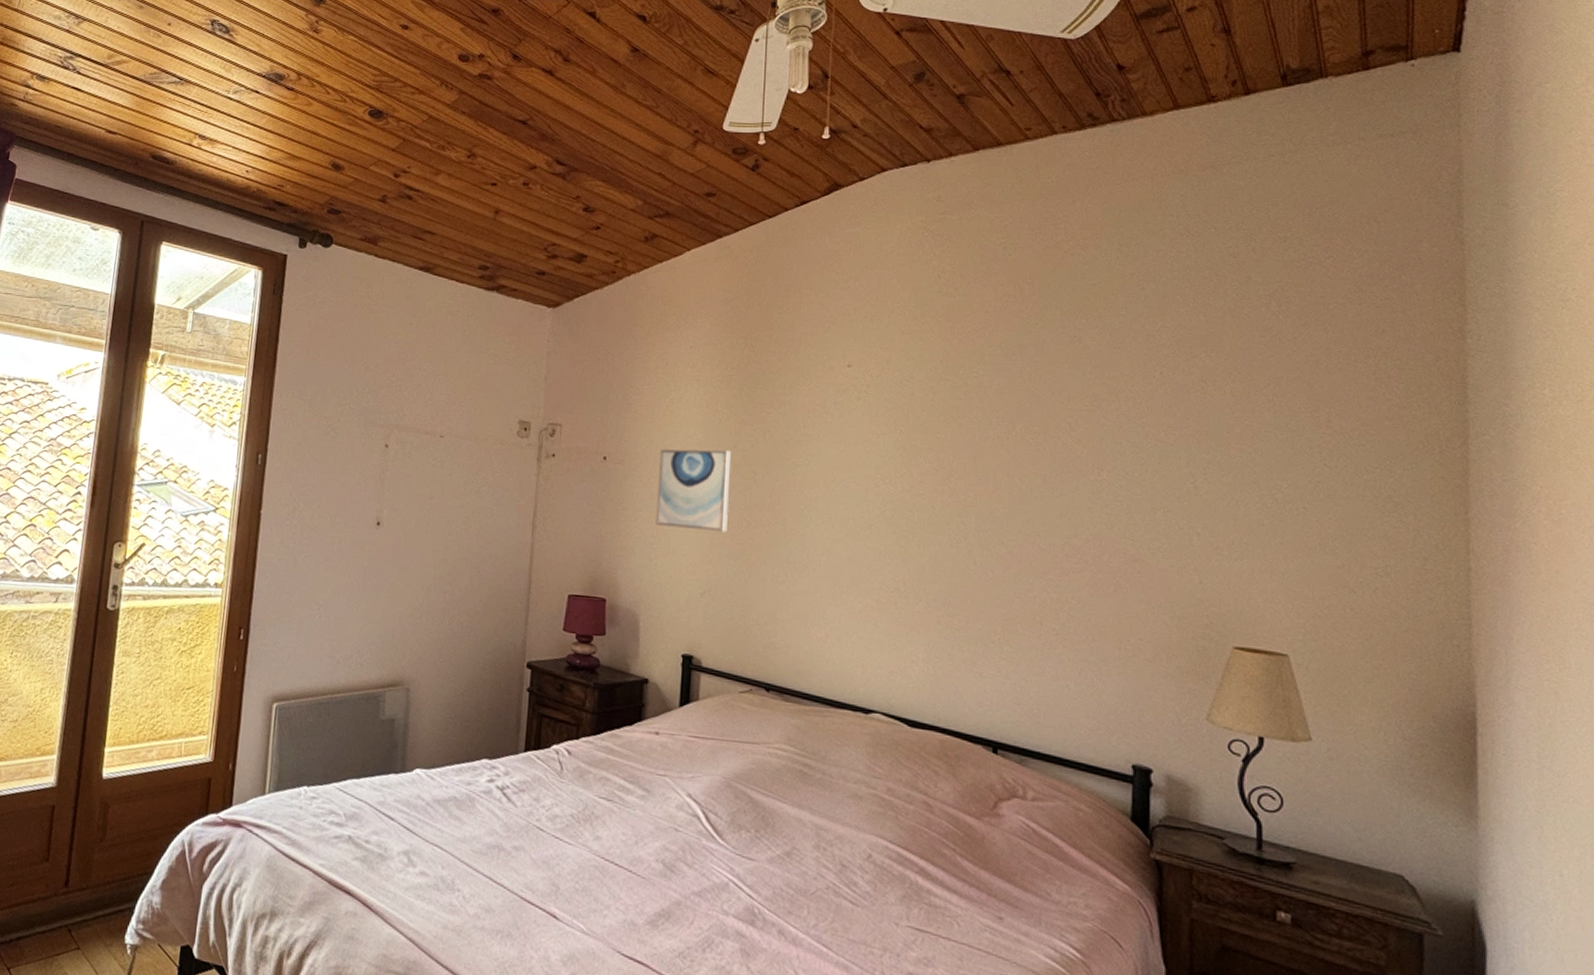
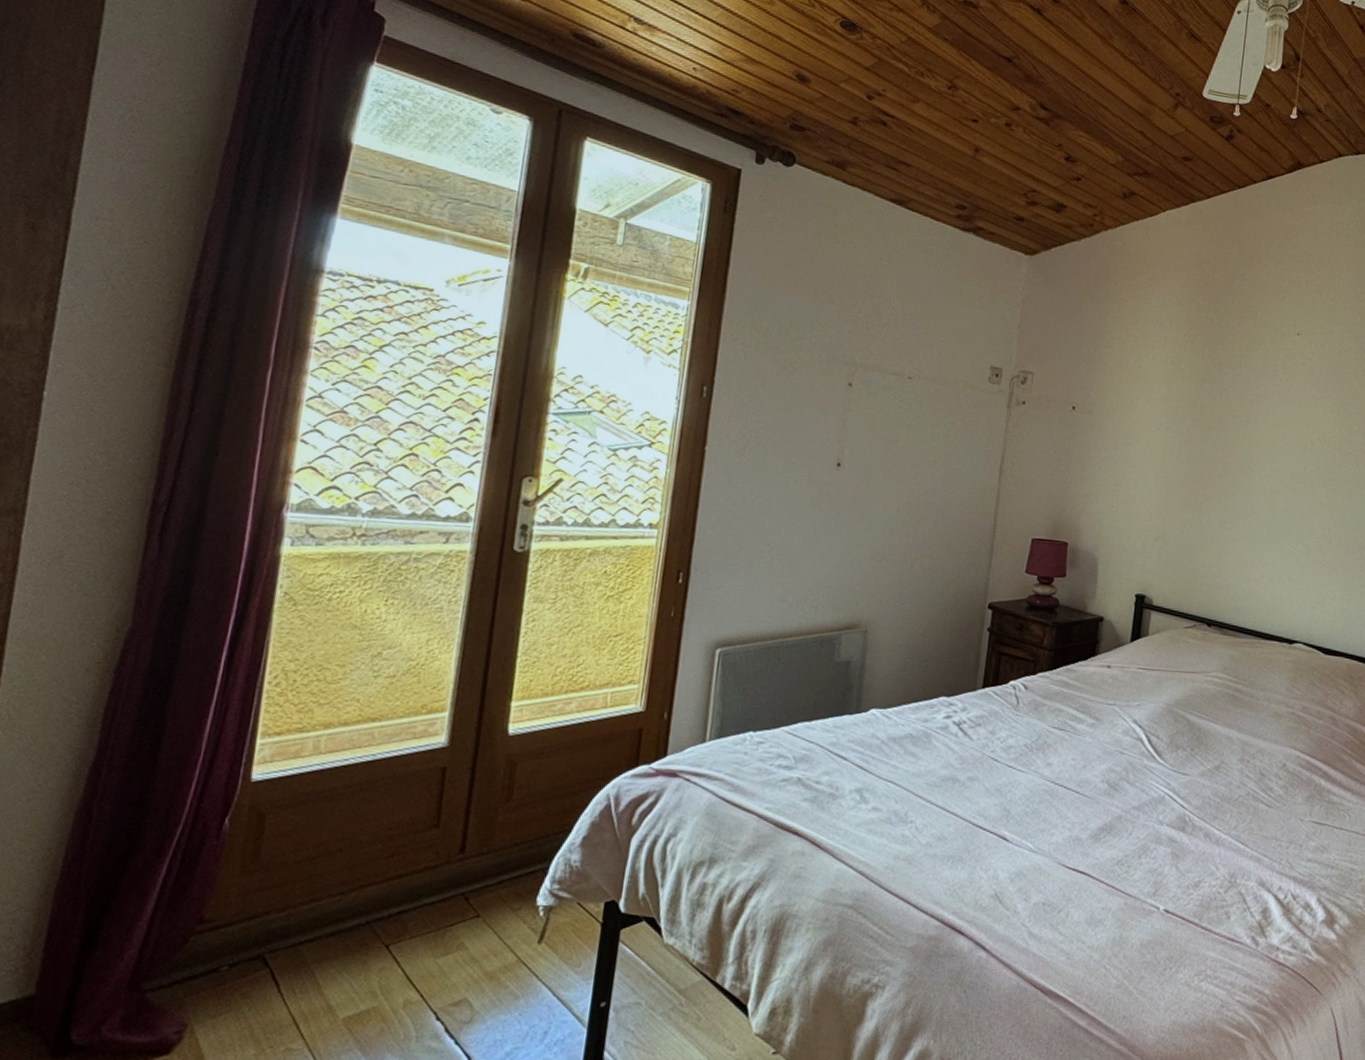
wall art: present [655,449,731,533] -> none [1118,402,1191,482]

